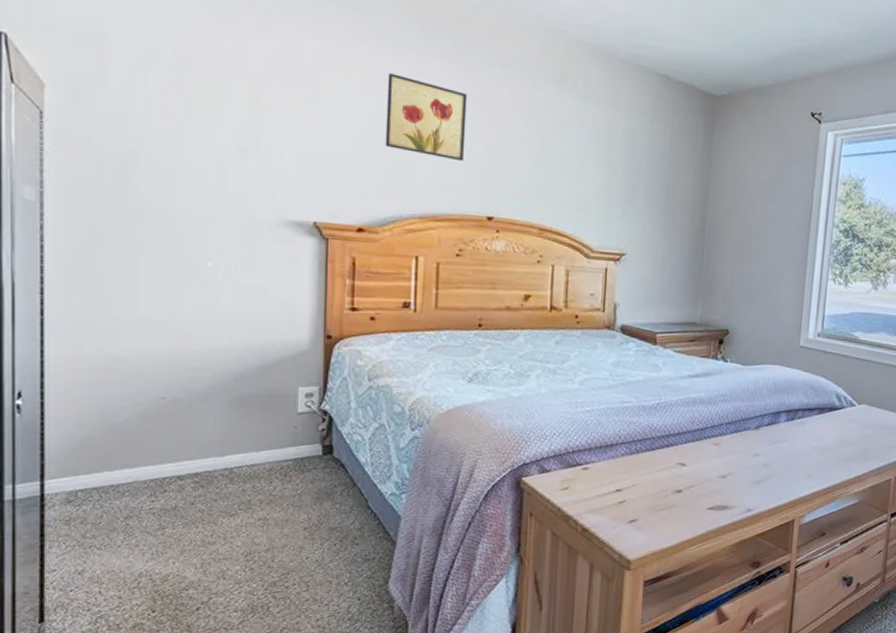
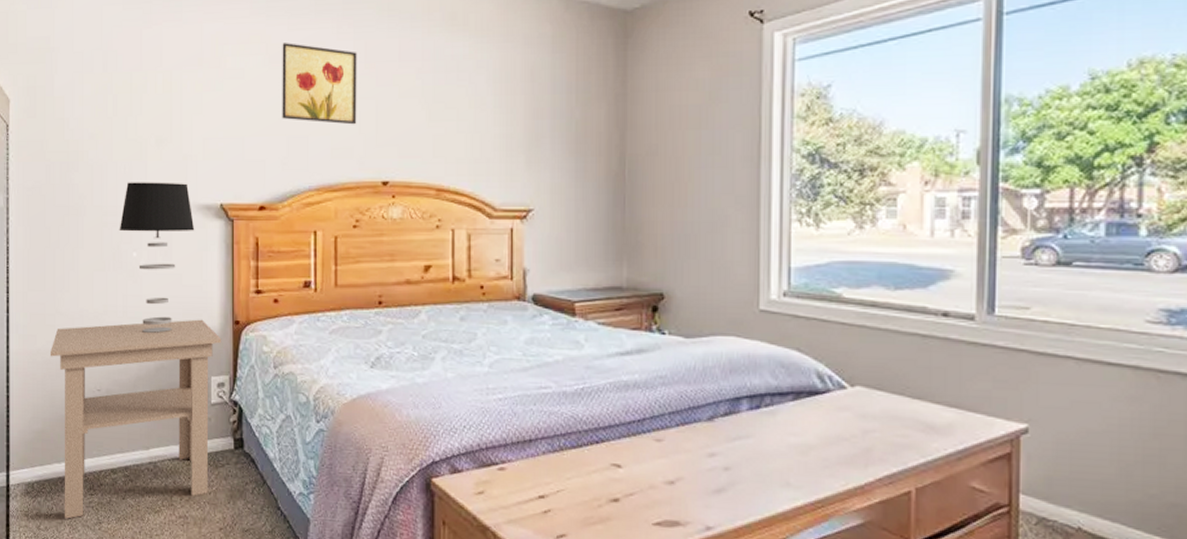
side table: none [99,332,312,526] -> present [49,319,222,519]
table lamp: none [191,190,284,344] -> present [119,182,195,333]

